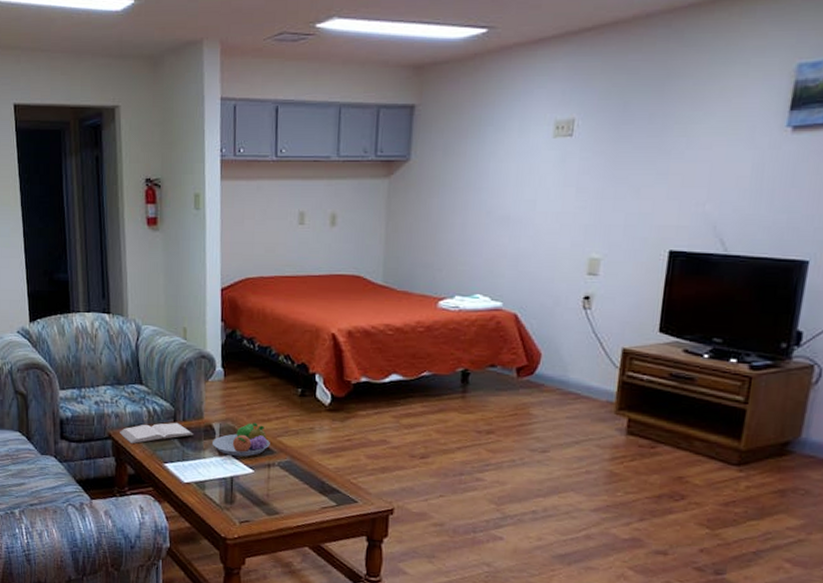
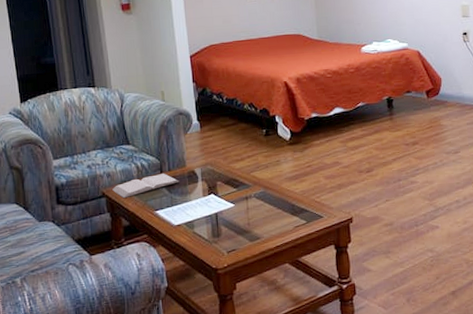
fruit bowl: present [212,422,270,457] -> none [196,163,246,195]

